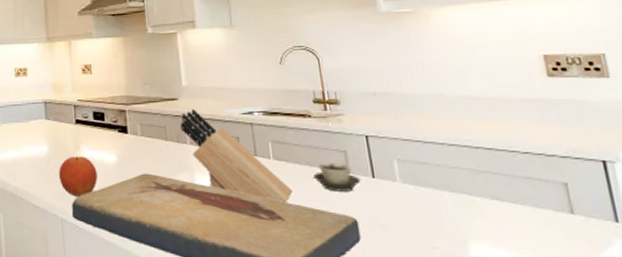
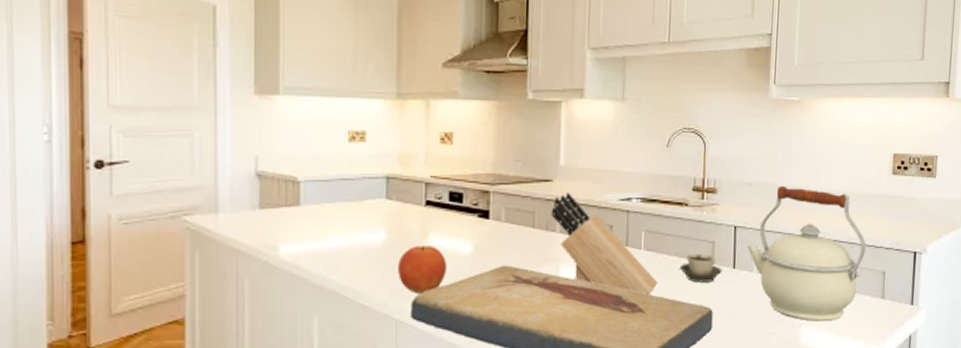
kettle: none [384,94,534,237] -> present [747,185,866,321]

